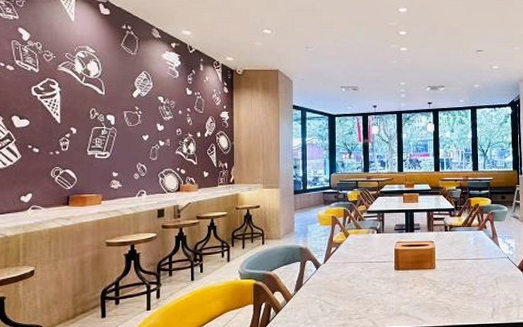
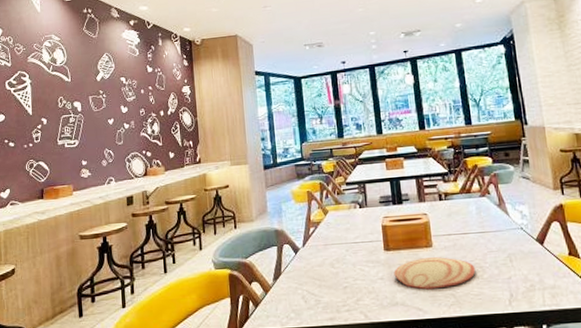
plate: none [401,277,468,303] -> present [394,257,476,290]

